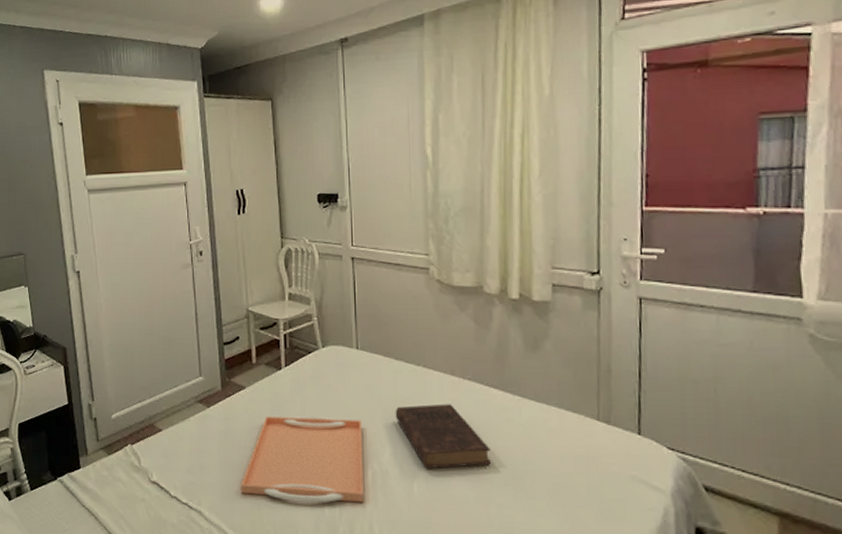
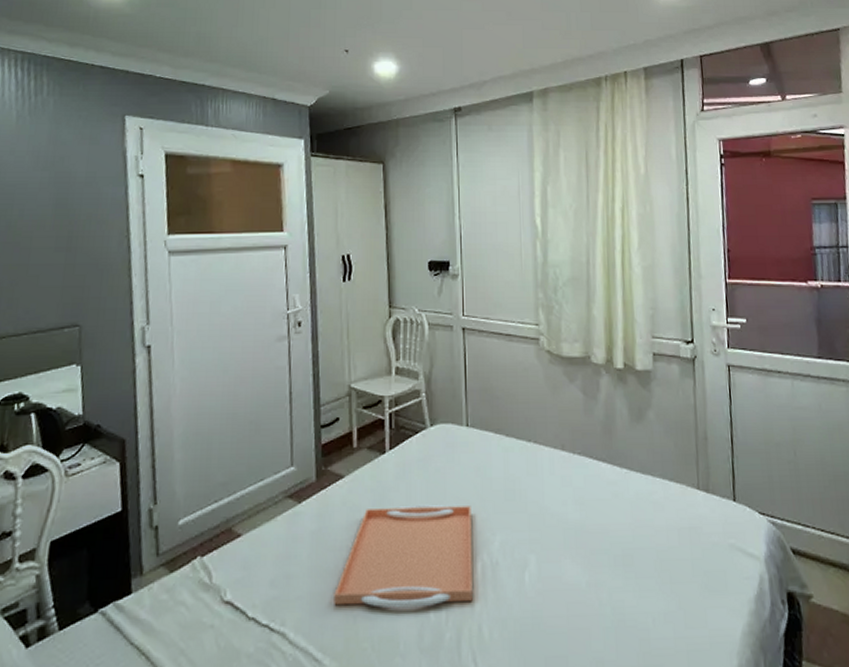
book: present [395,404,491,469] -> none [506,481,601,556]

